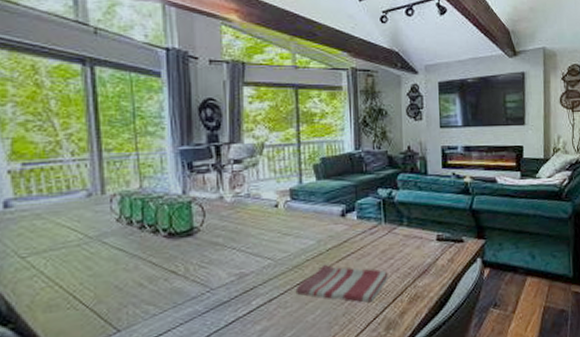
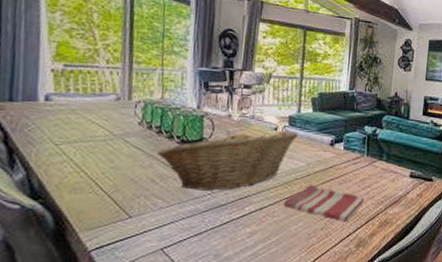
fruit basket: none [142,206,302,289] -> present [157,130,298,191]

